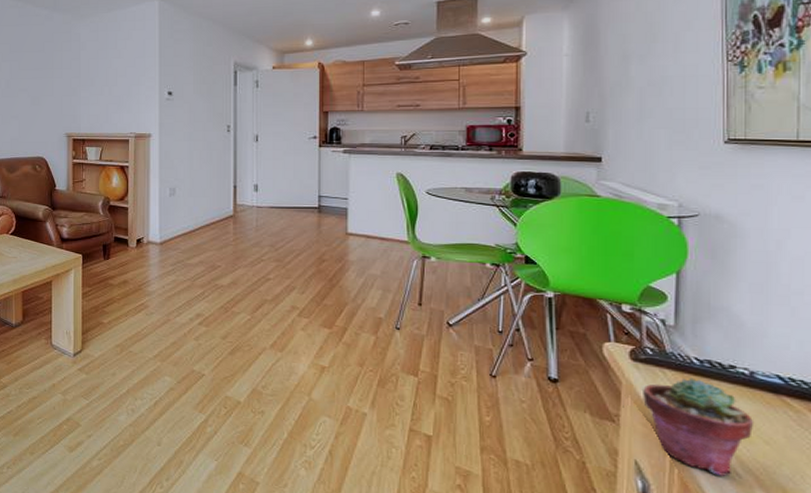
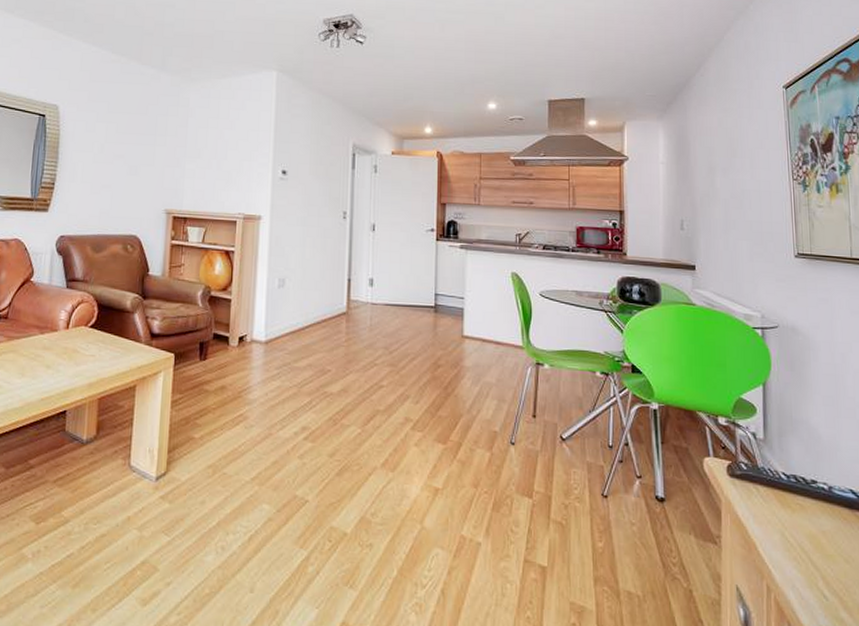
potted succulent: present [643,378,754,477] -> none [740,494,835,600]

